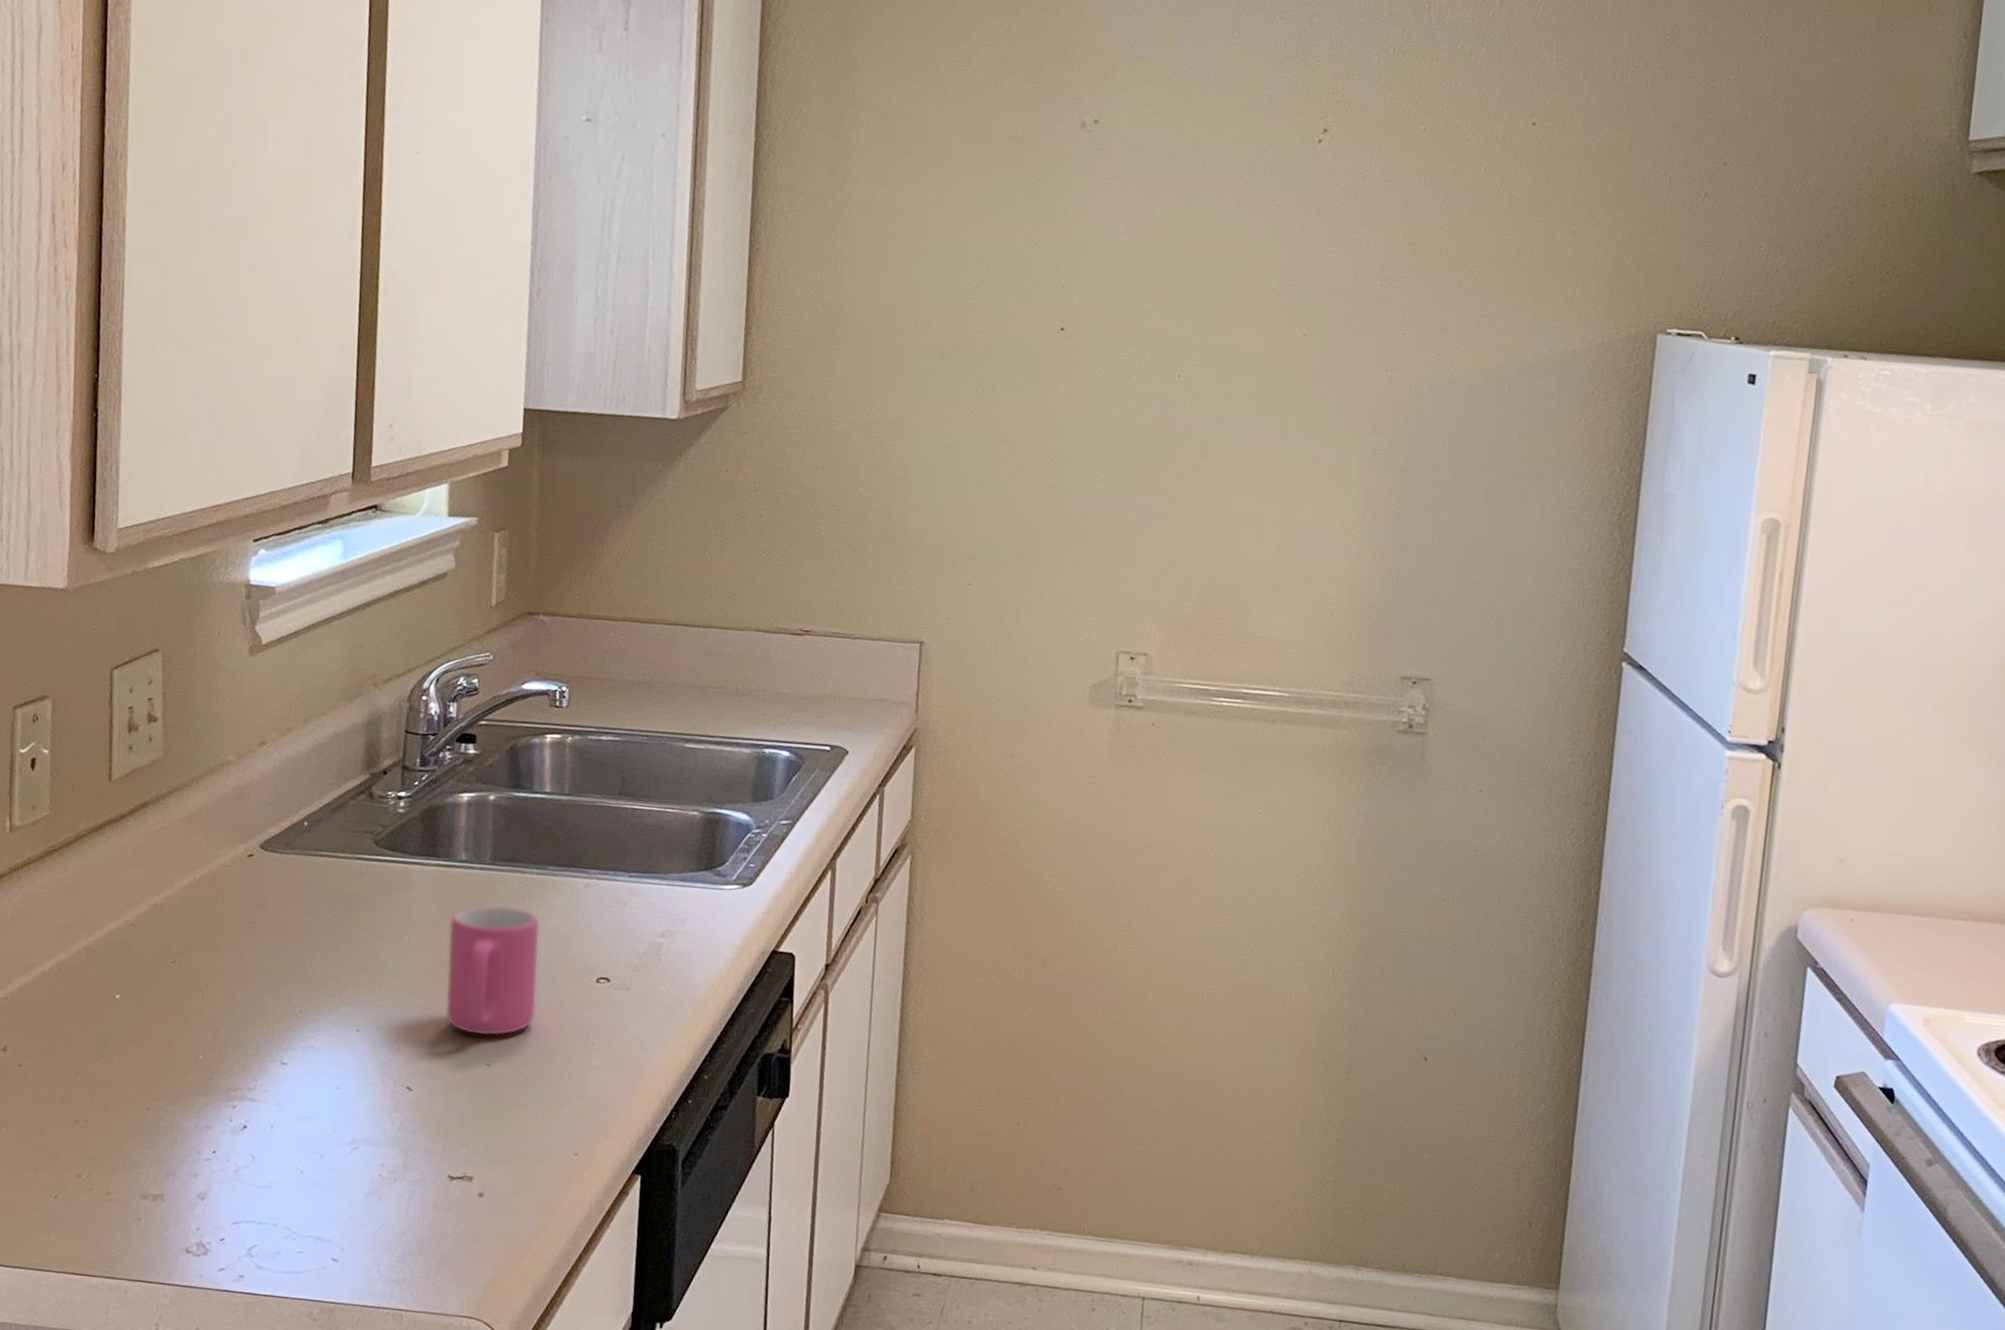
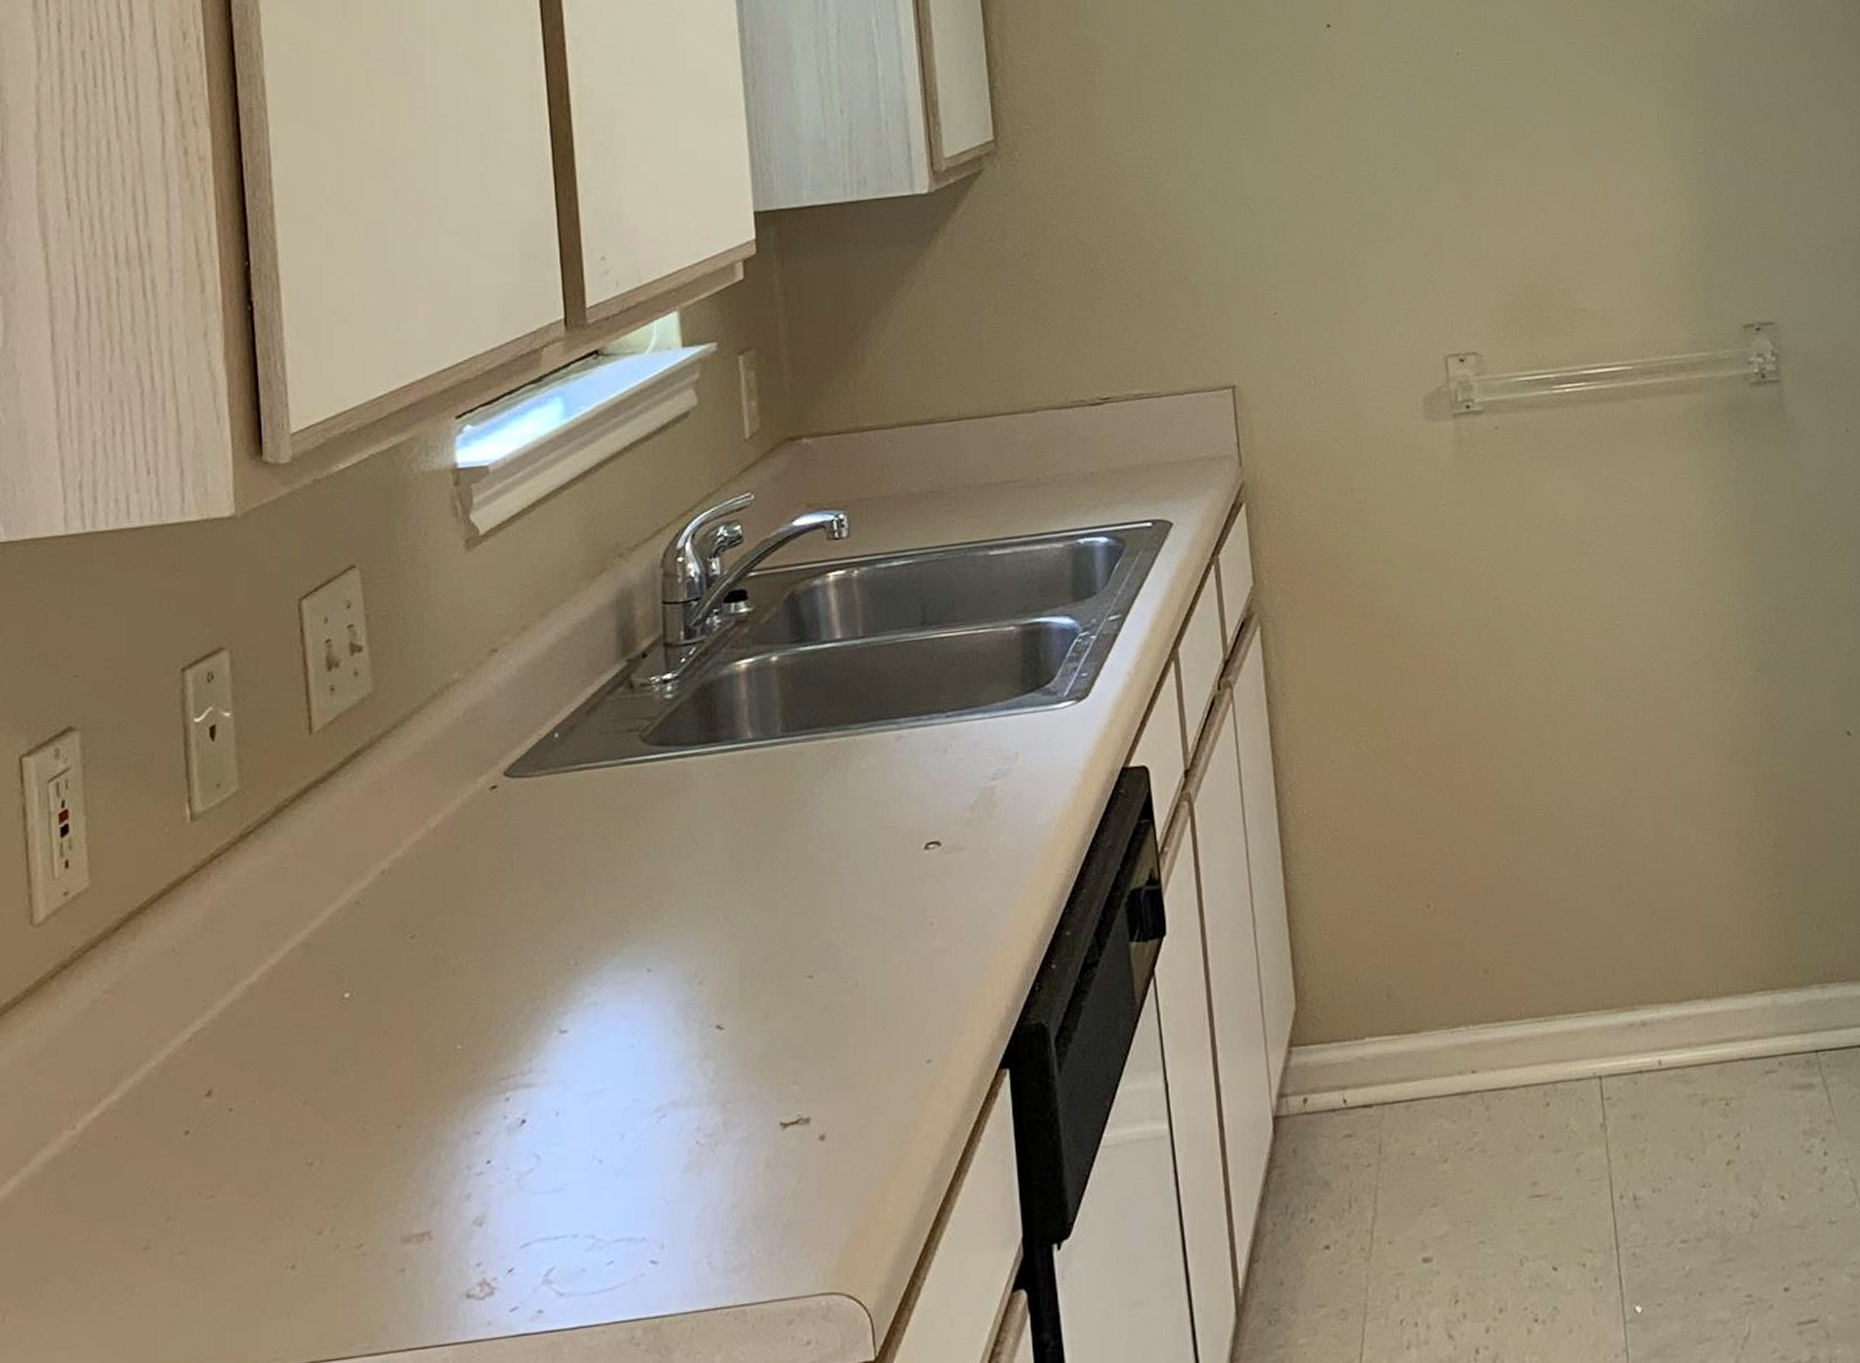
mug: present [445,905,540,1036] -> none [743,780,859,945]

